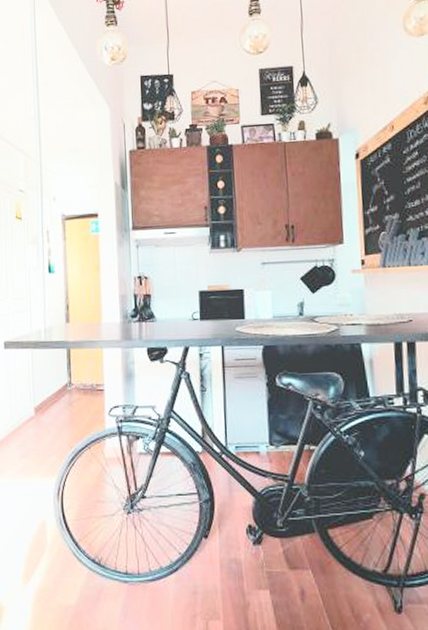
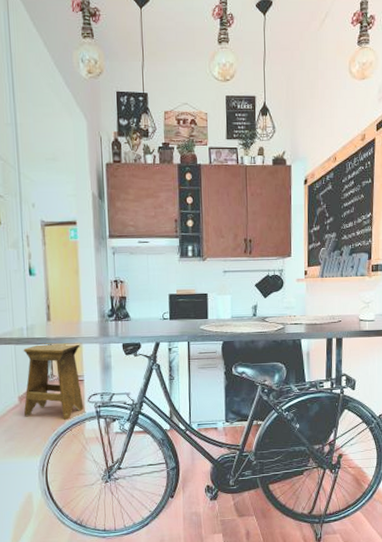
stool: none [40,347,104,437] -> present [23,343,84,421]

